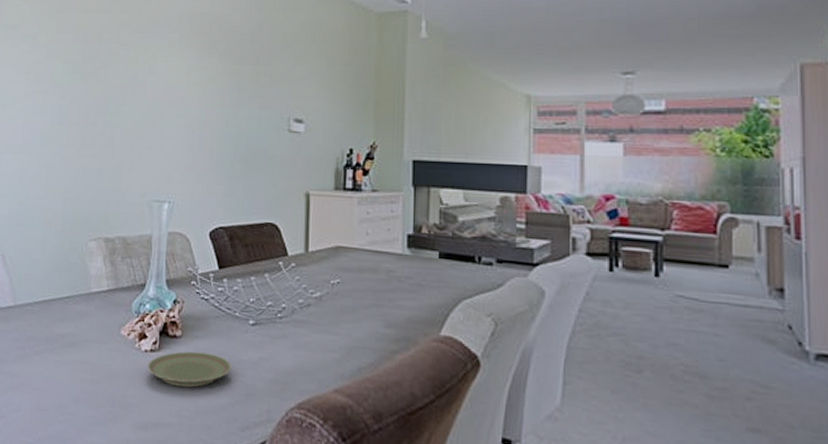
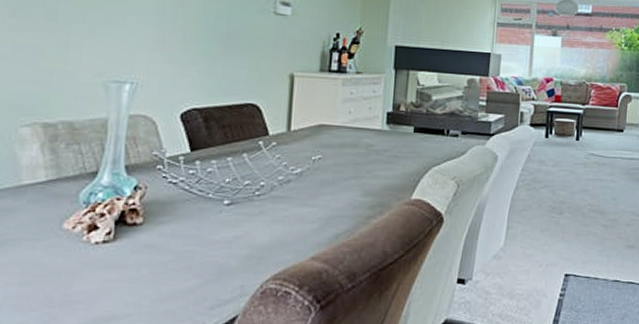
plate: present [147,351,232,388] -> none [98,238,203,276]

